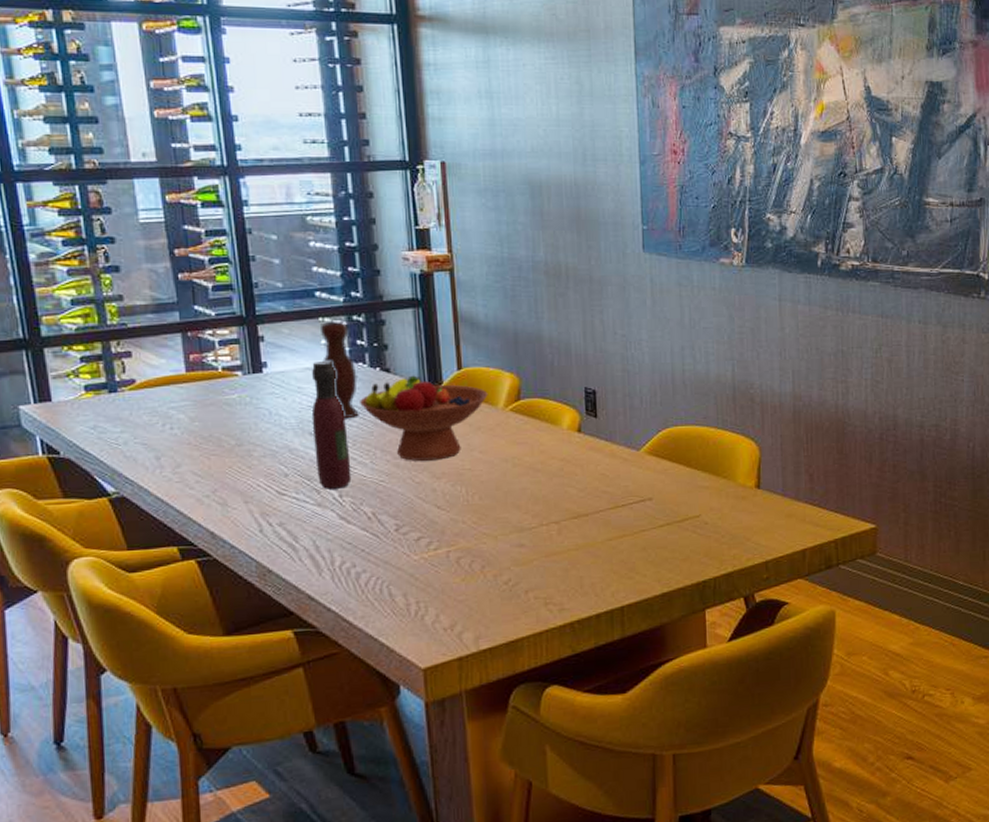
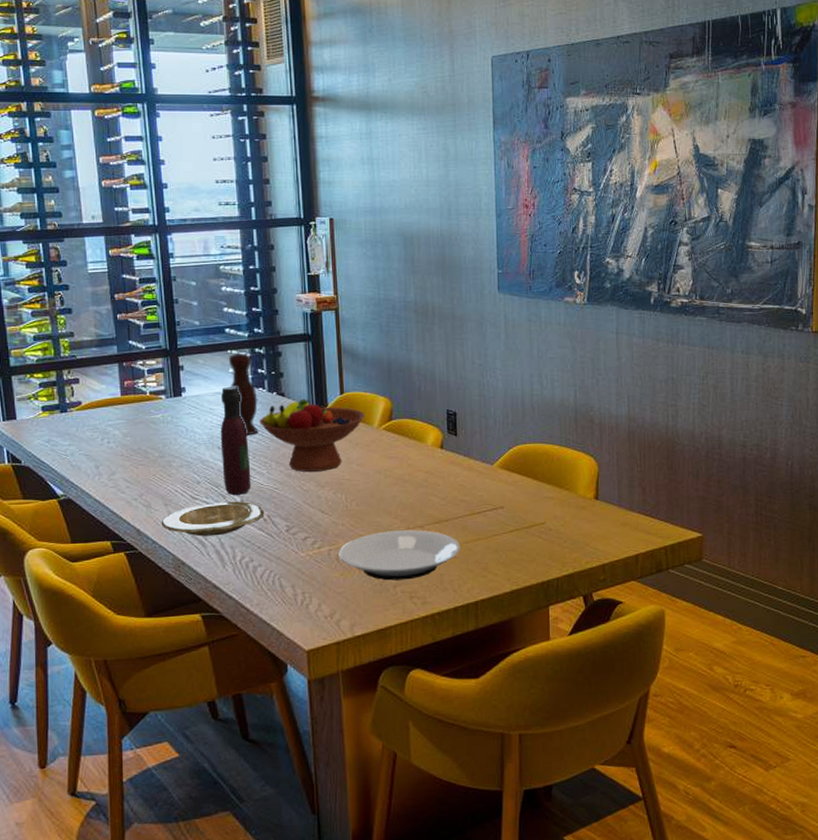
plate: none [240,496,369,539] -> present [161,501,265,537]
plate: none [459,526,603,585] -> present [338,530,460,581]

